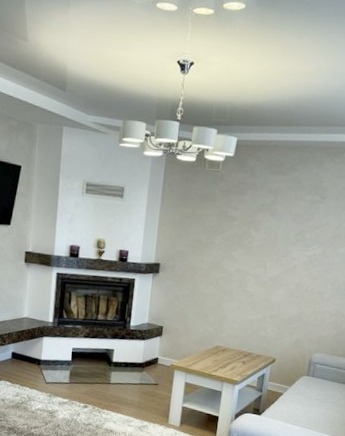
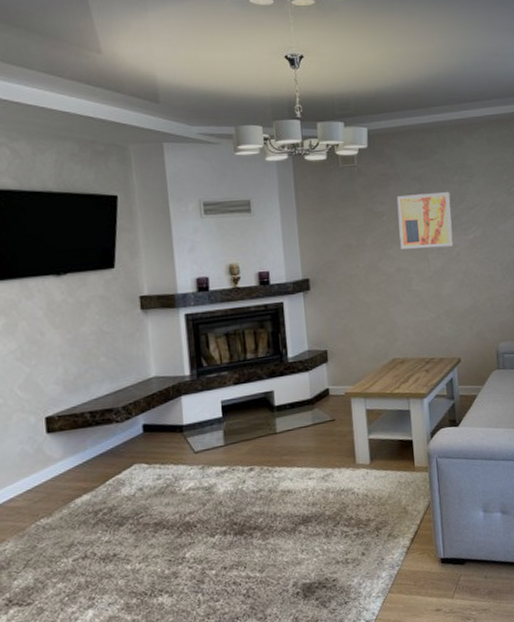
wall art: none [244,204,300,259] -> present [396,192,453,249]

